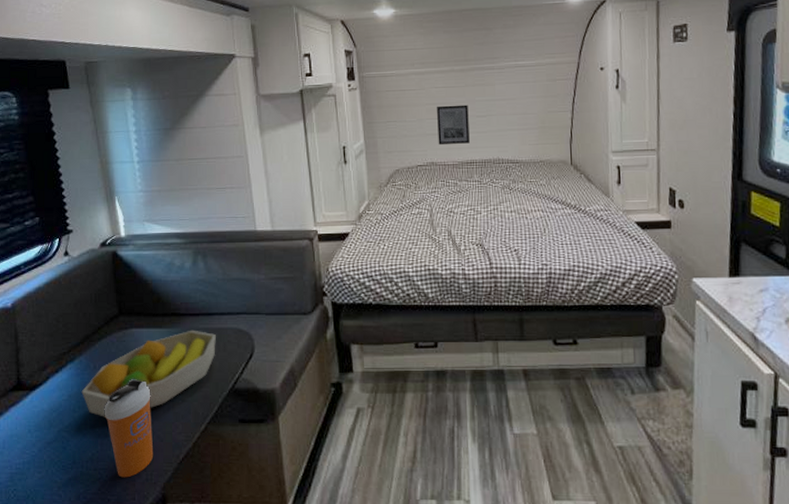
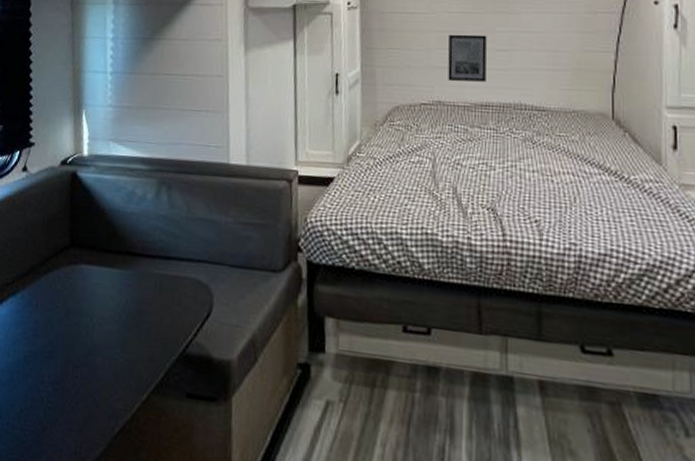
fruit bowl: present [81,330,216,417] -> none [19,274,172,367]
shaker bottle: present [104,378,154,478] -> none [39,324,93,447]

